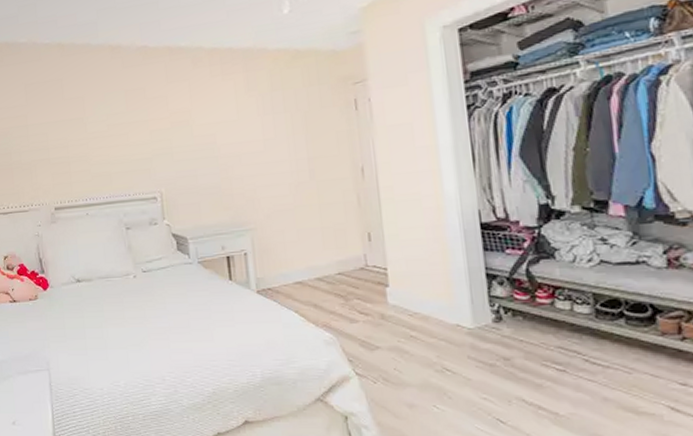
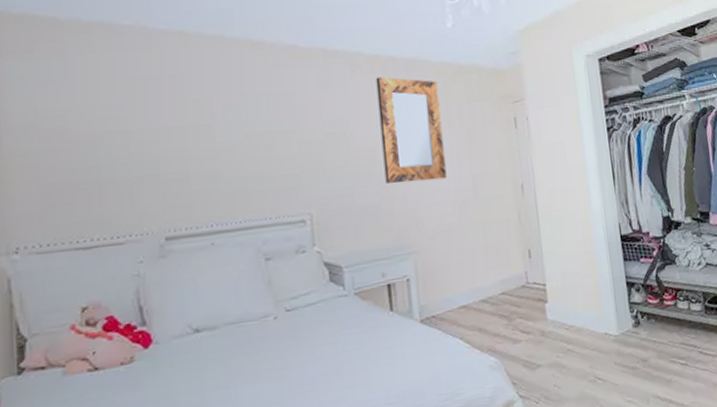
home mirror: none [215,67,283,166] -> present [376,77,447,184]

